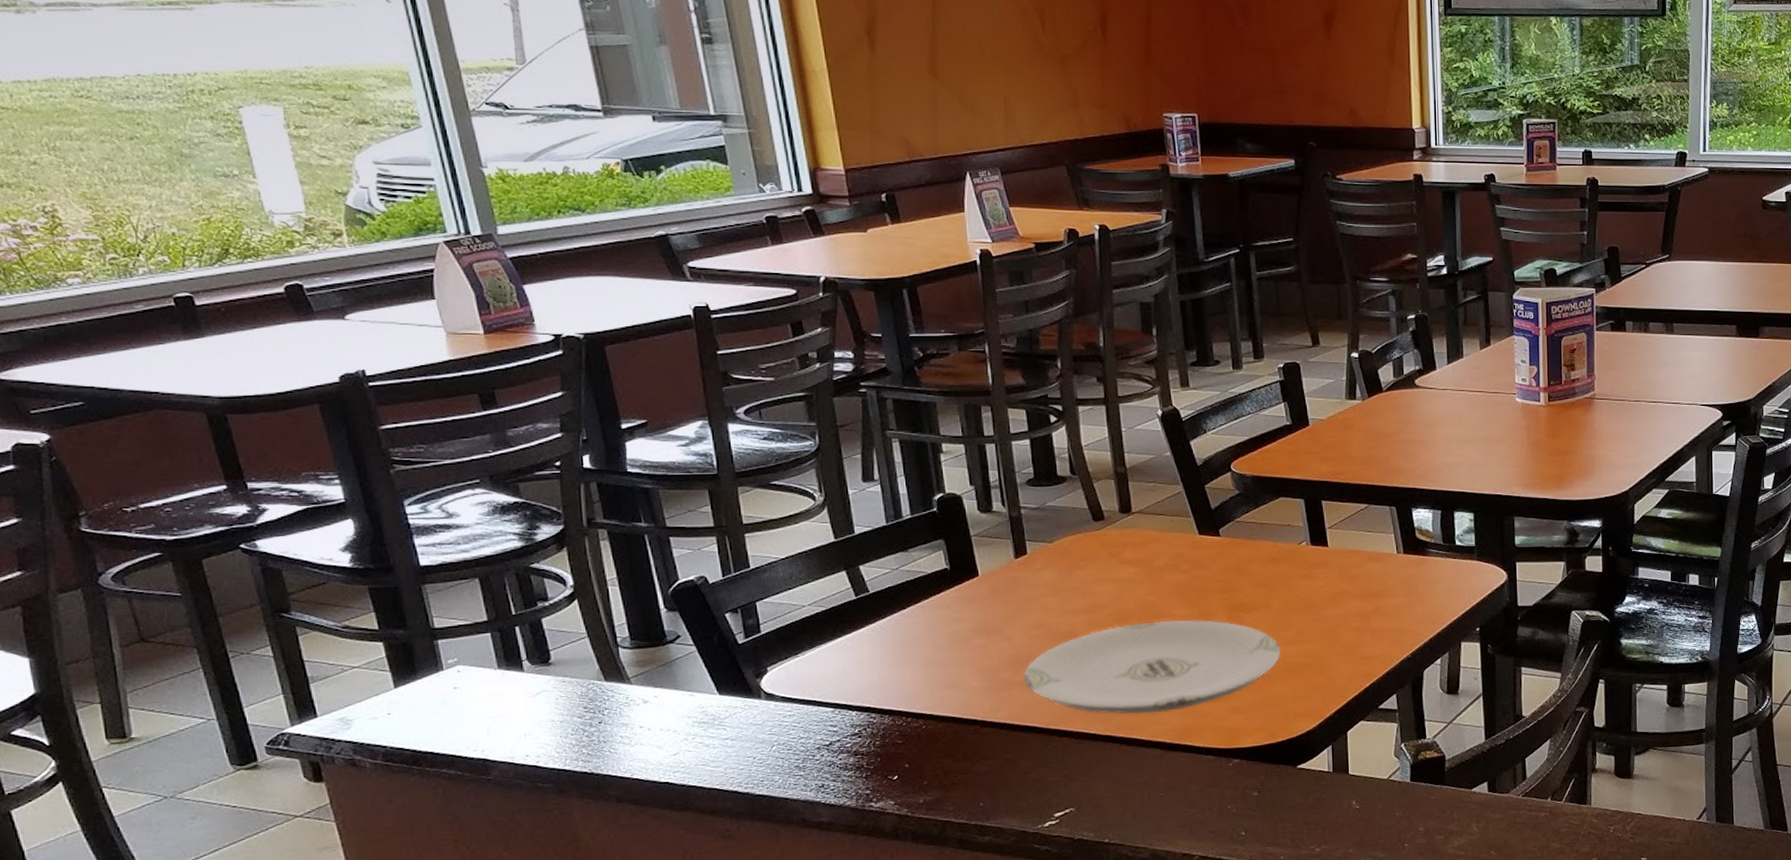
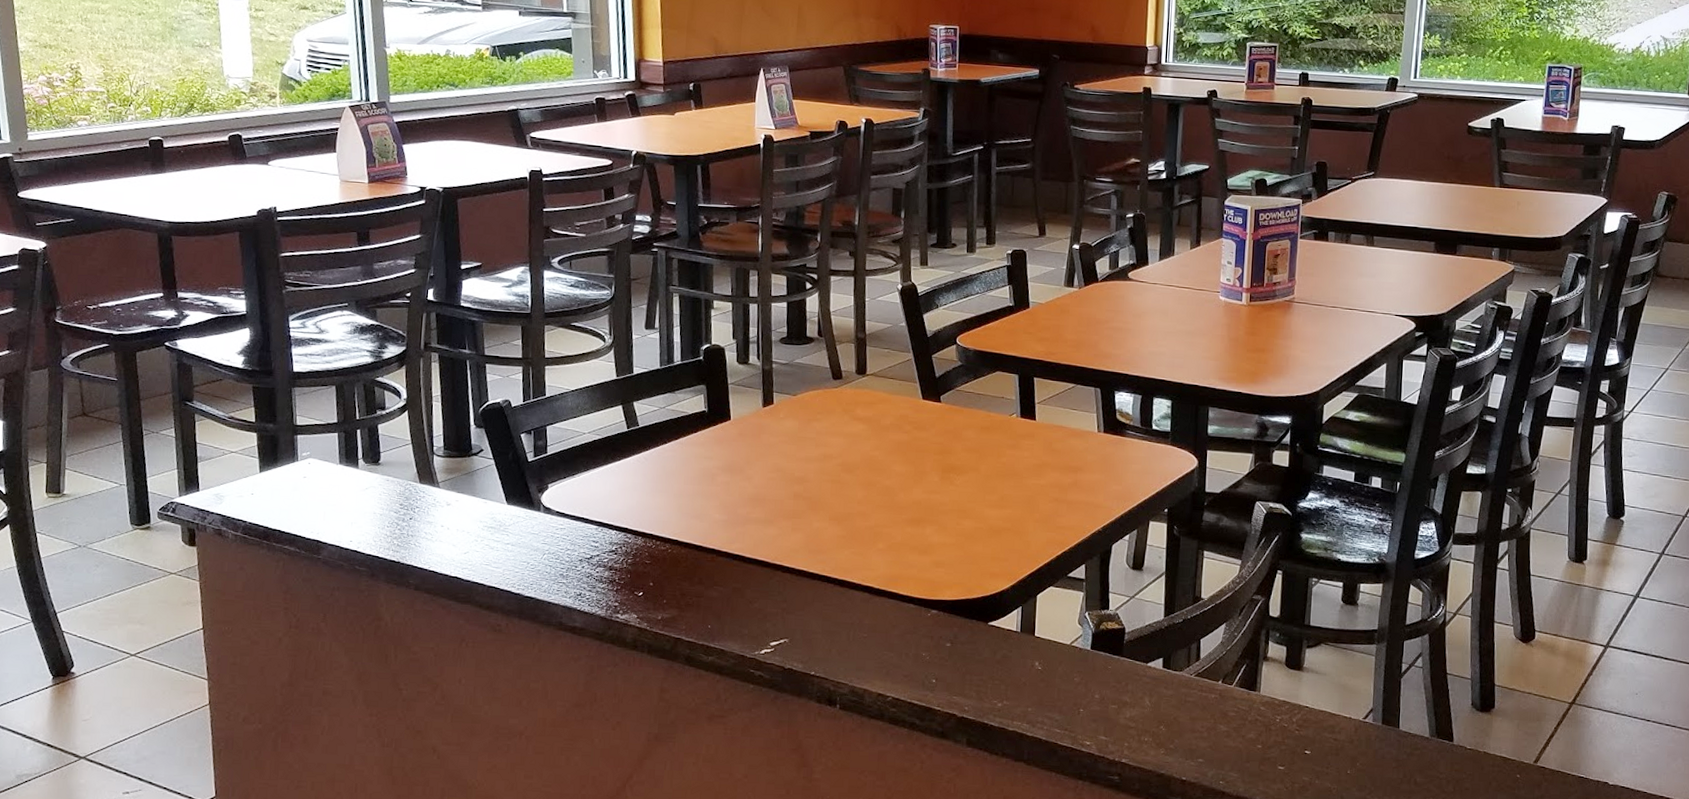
plate: present [1024,619,1281,715] -> none [759,474,985,559]

